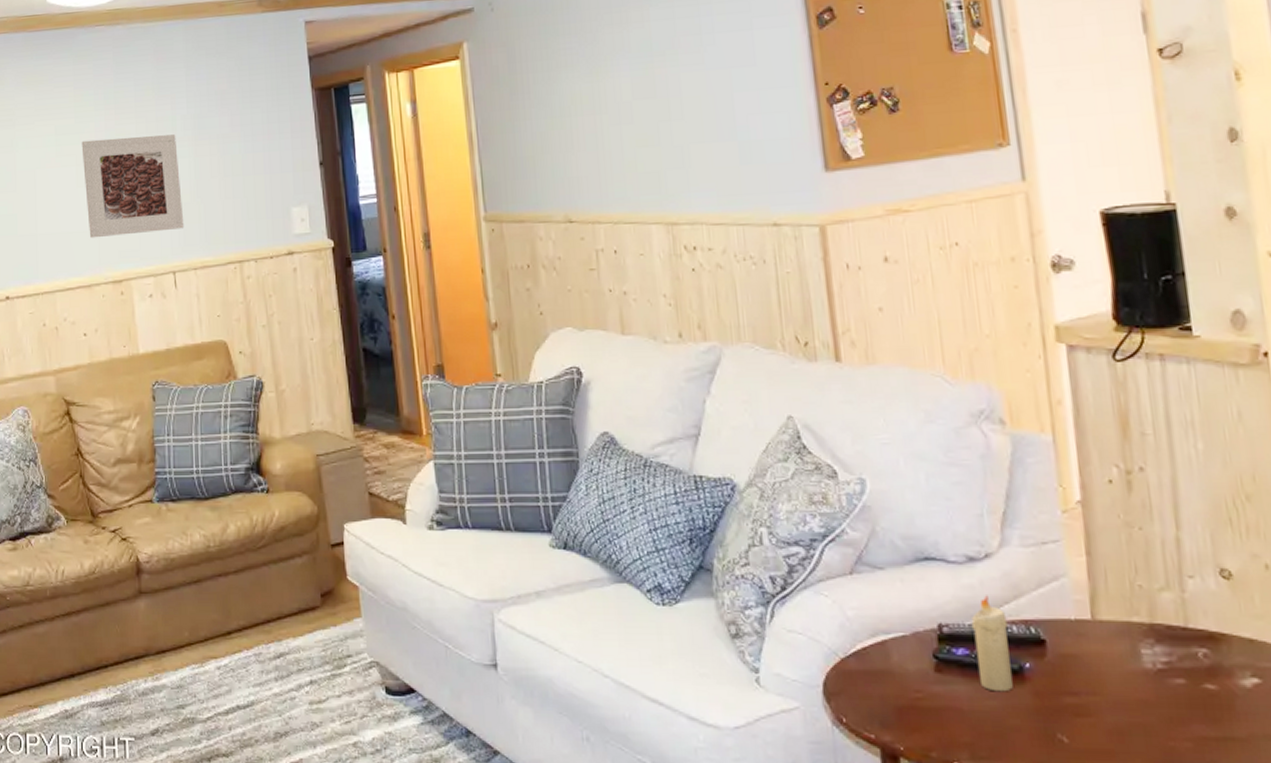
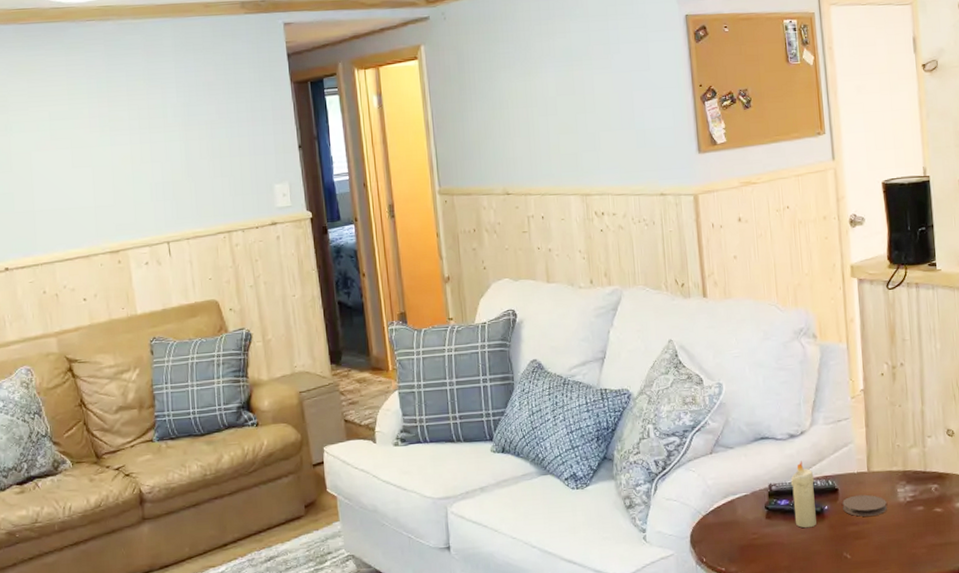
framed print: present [81,134,185,239] -> none [76,121,177,214]
coaster: none [1052,652,1125,685] -> present [842,494,887,517]

